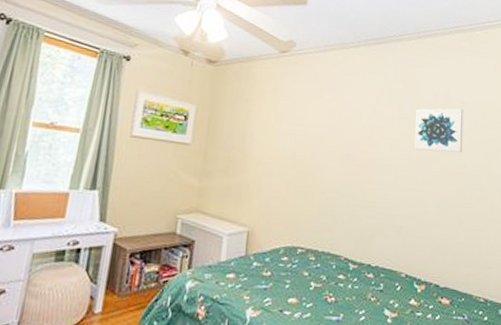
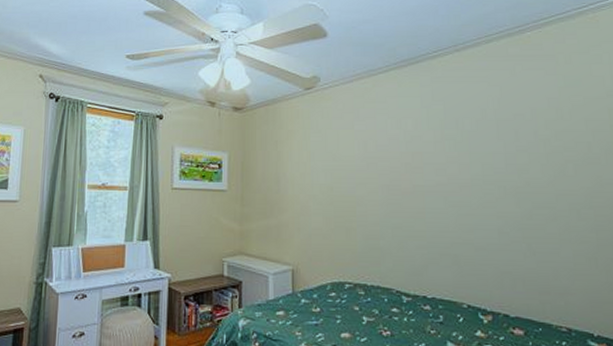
wall art: present [415,108,464,153] -> none [462,122,523,173]

